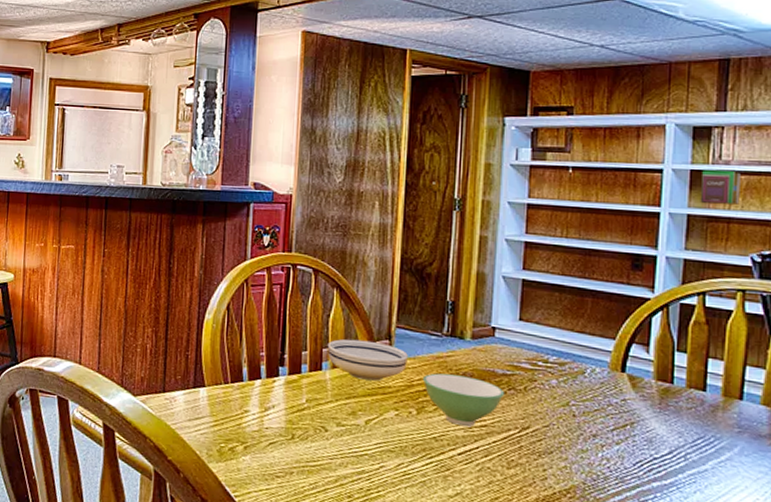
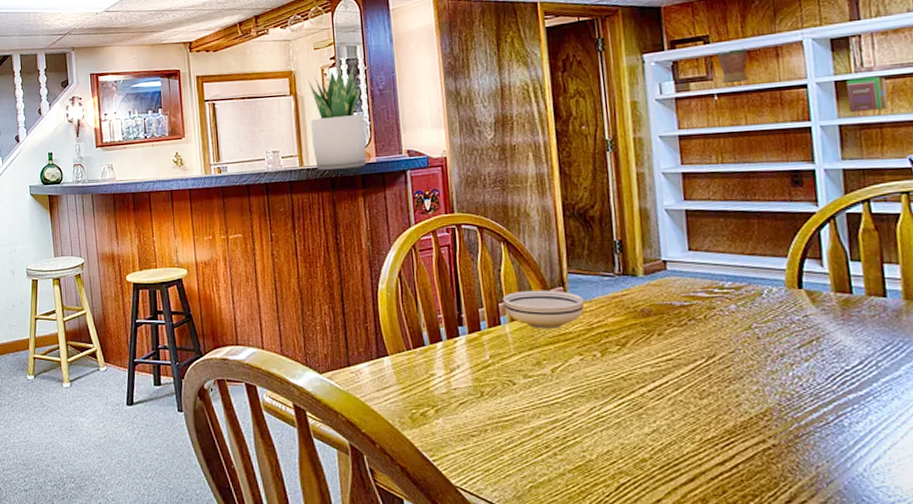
planter: none [158,86,217,194] -> present [308,64,366,171]
bowl: present [422,373,505,426] -> none [601,312,686,362]
decorative vase: none [578,123,609,158] -> present [717,47,749,84]

